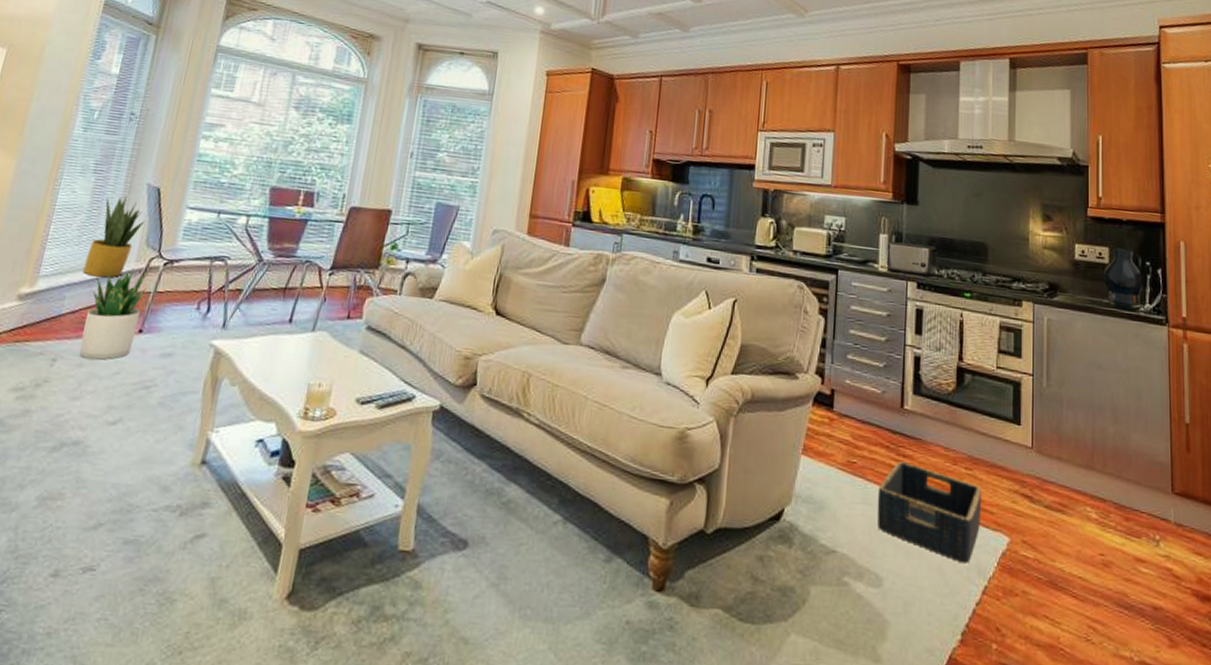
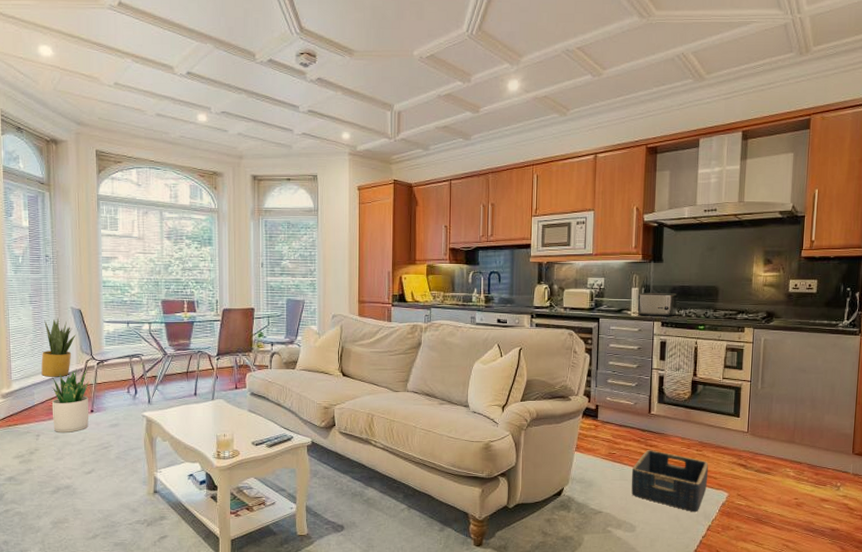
vase: present [1102,247,1144,311] -> none [810,279,845,327]

